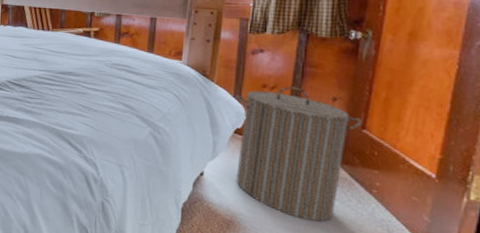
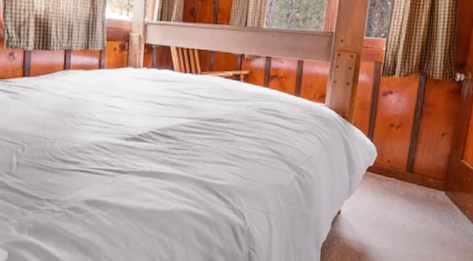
laundry hamper: present [236,86,363,222] -> none [367,124,462,243]

